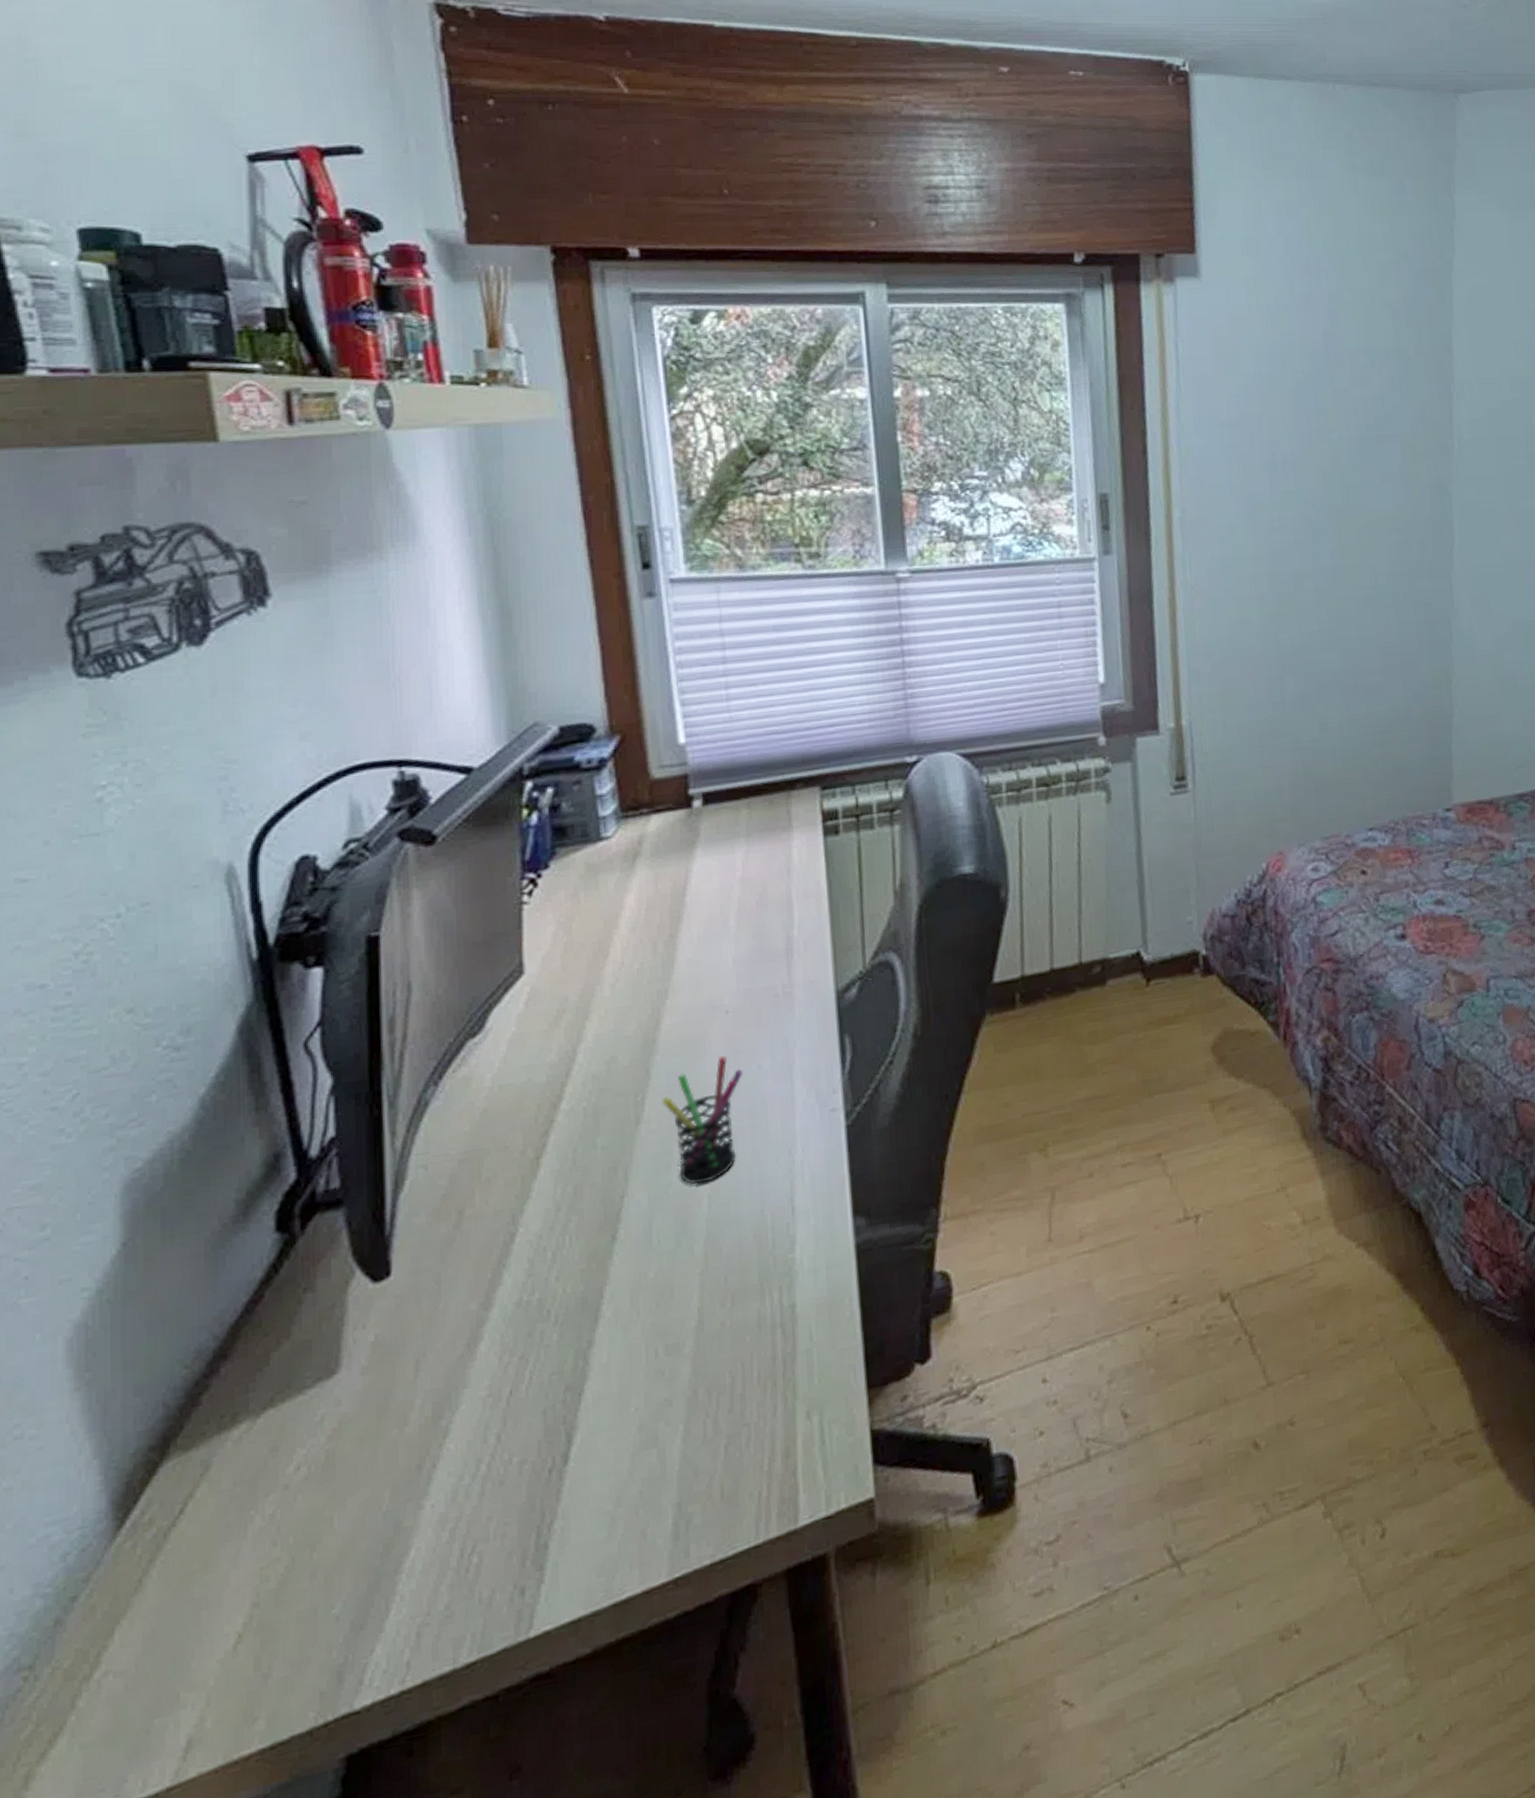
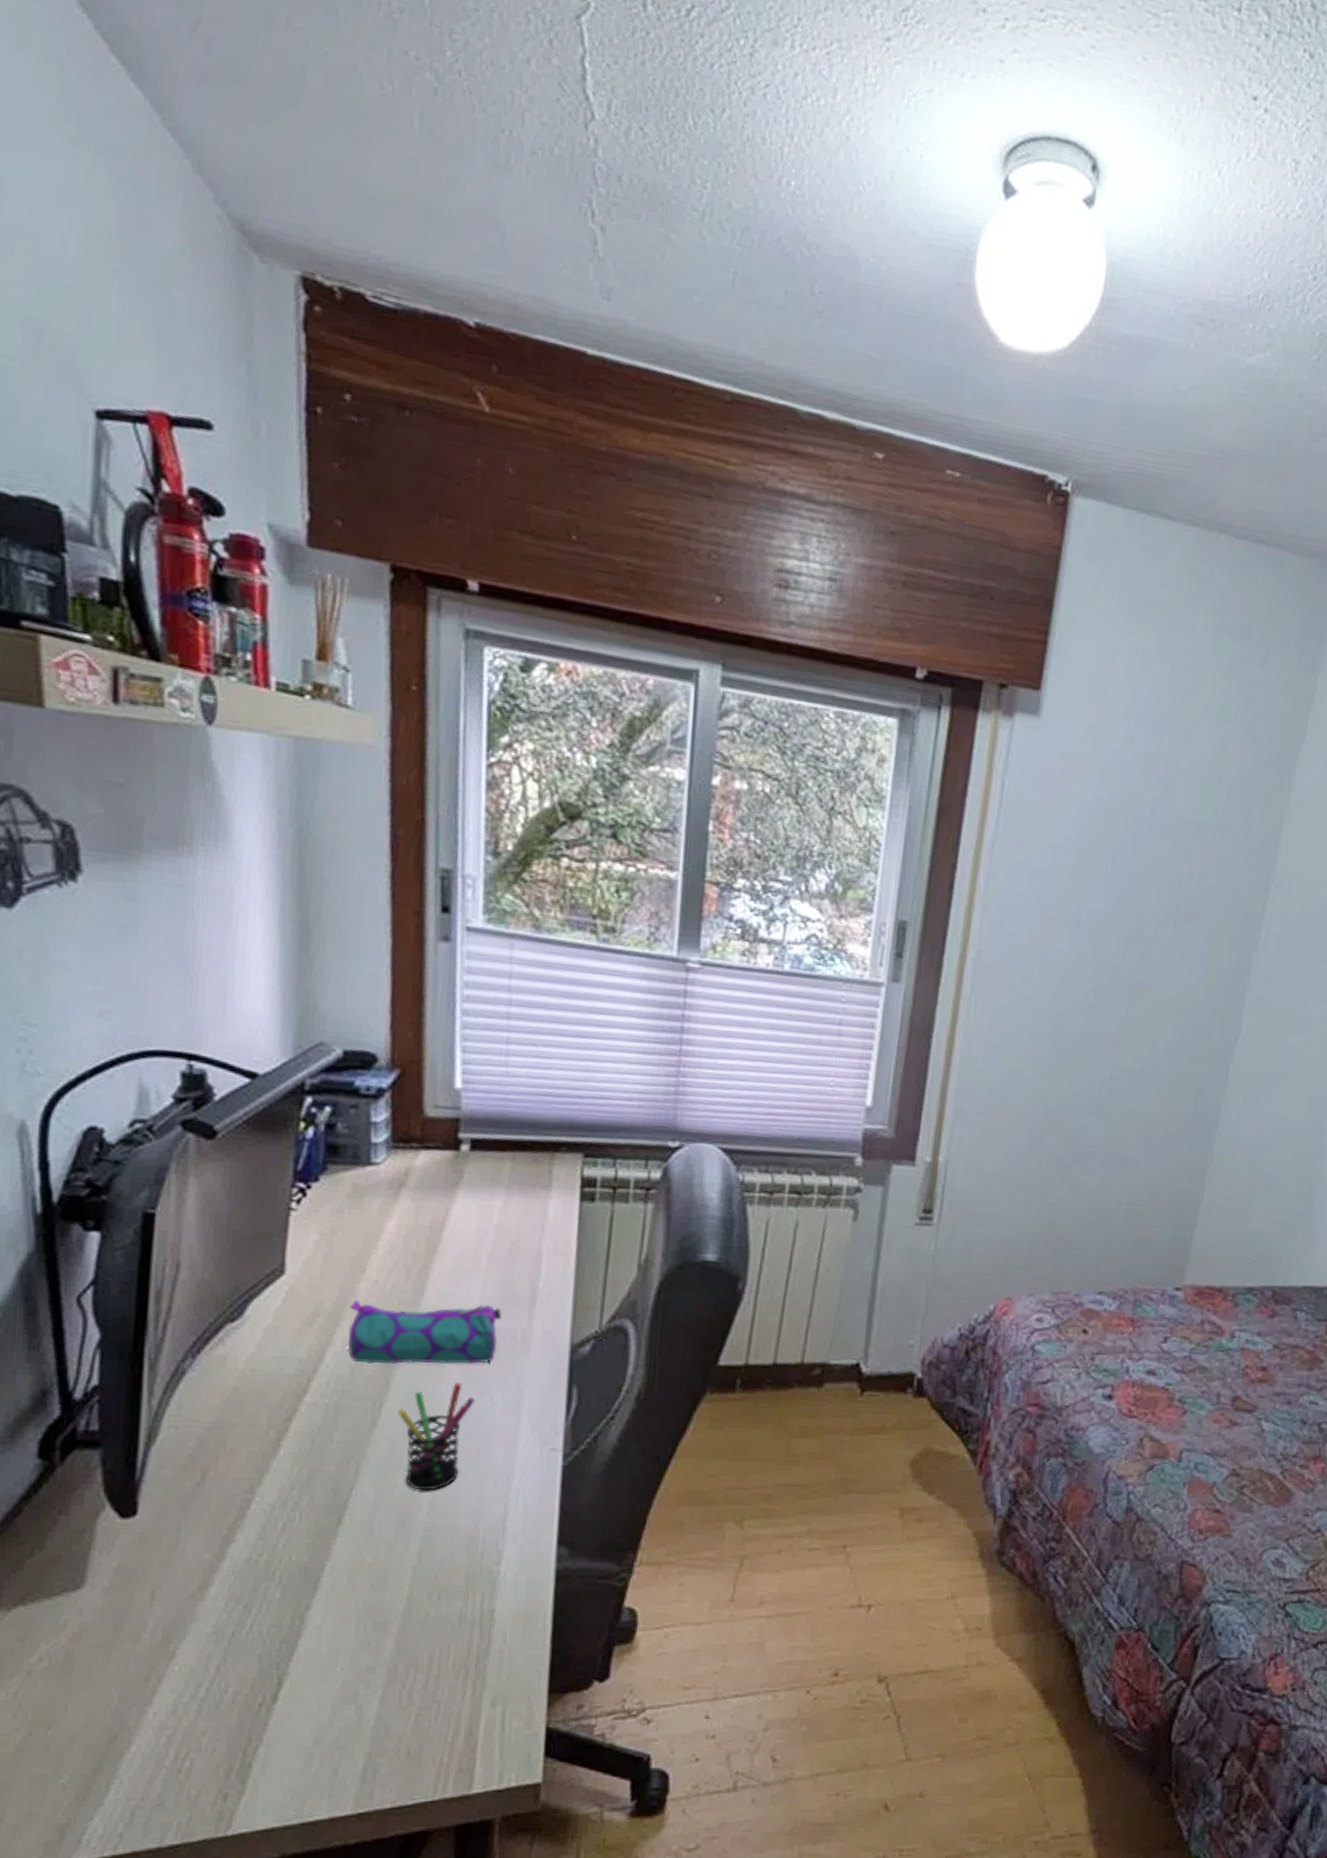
pencil case: none [597,965,759,1056] -> present [347,1300,502,1365]

